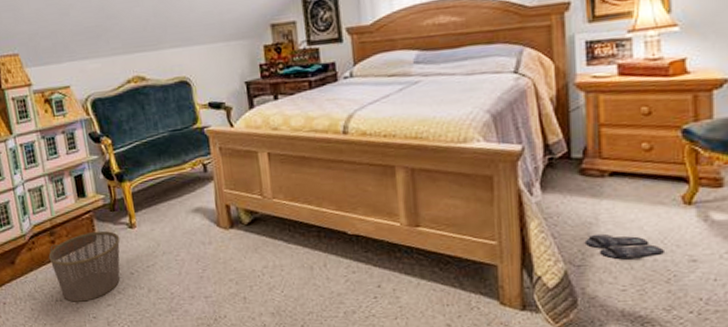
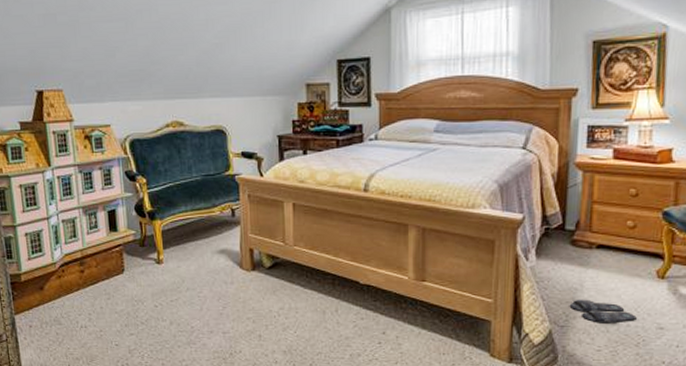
basket: present [48,231,120,302] -> none [77,264,147,330]

